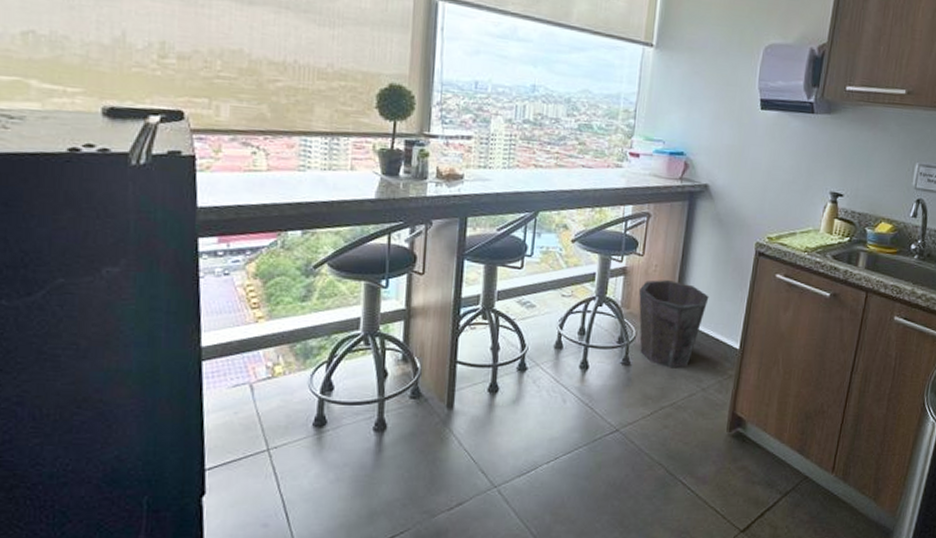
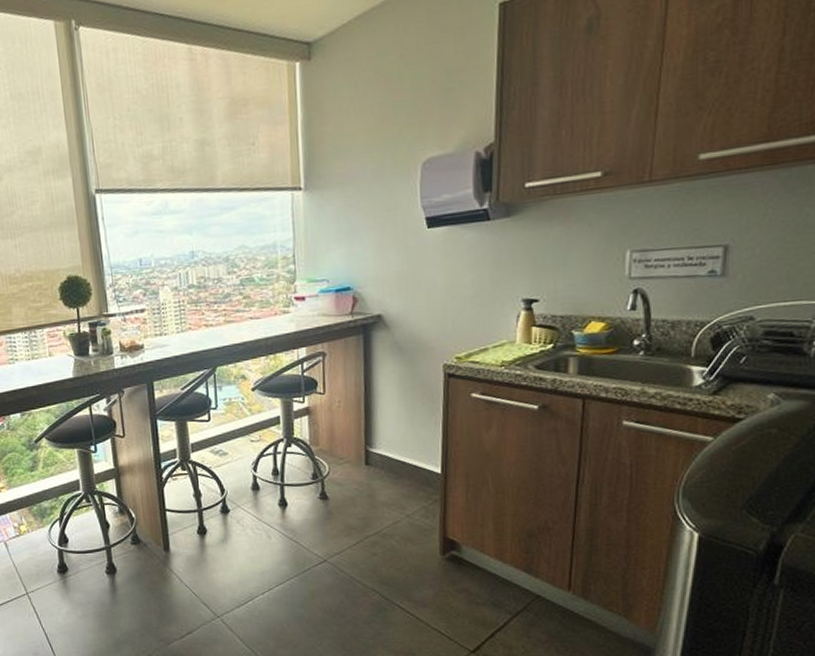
waste bin: present [639,279,709,368] -> none [326,413,400,499]

